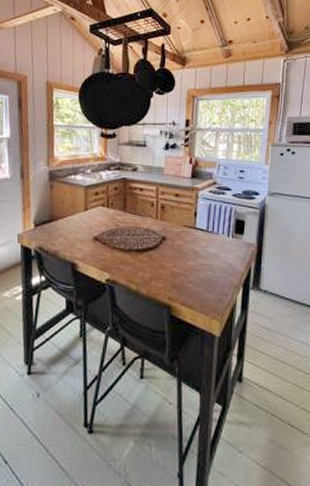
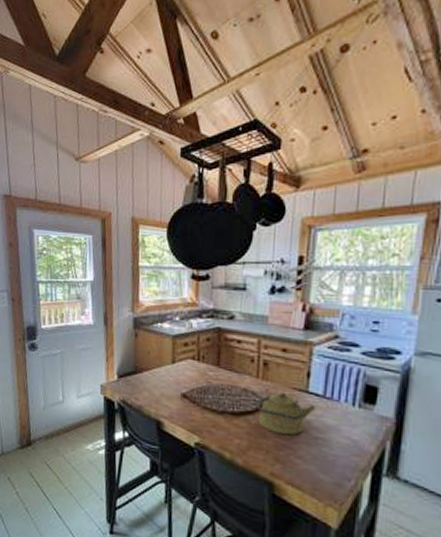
kettle: none [156,229,202,265] -> present [255,391,317,435]

